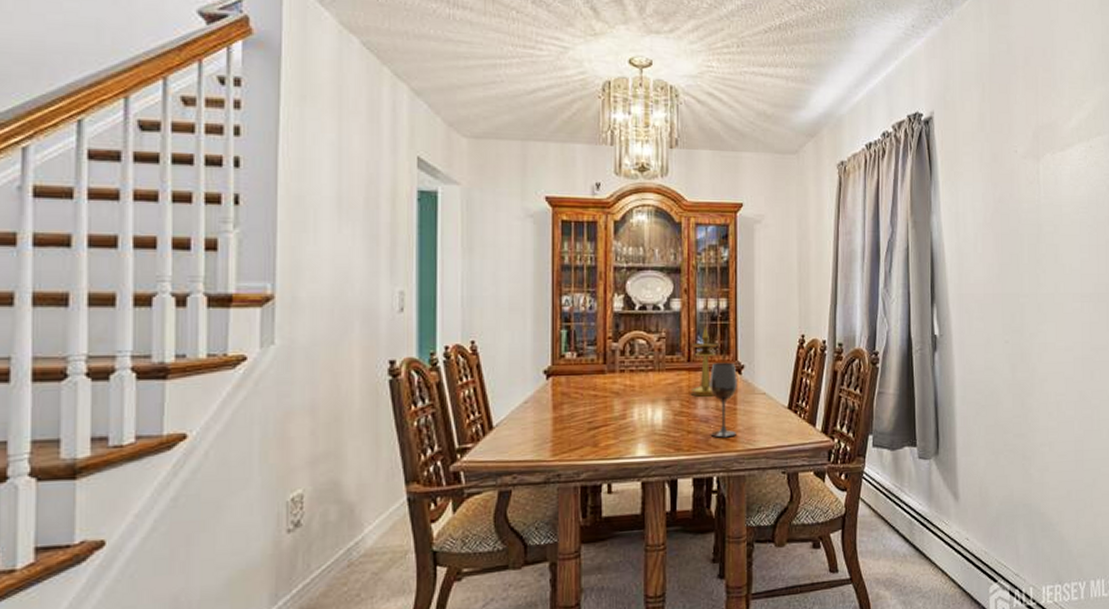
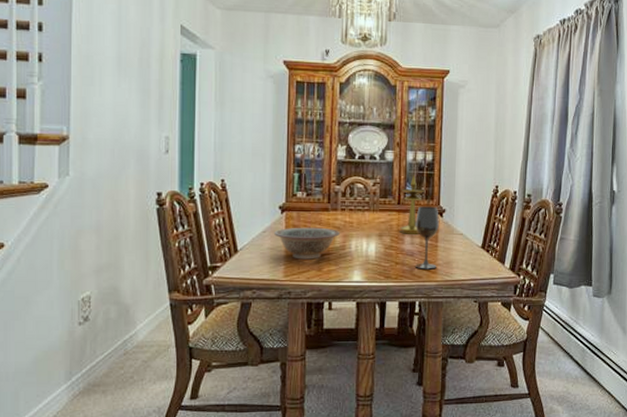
decorative bowl: none [538,393,619,434] -> present [274,227,340,260]

